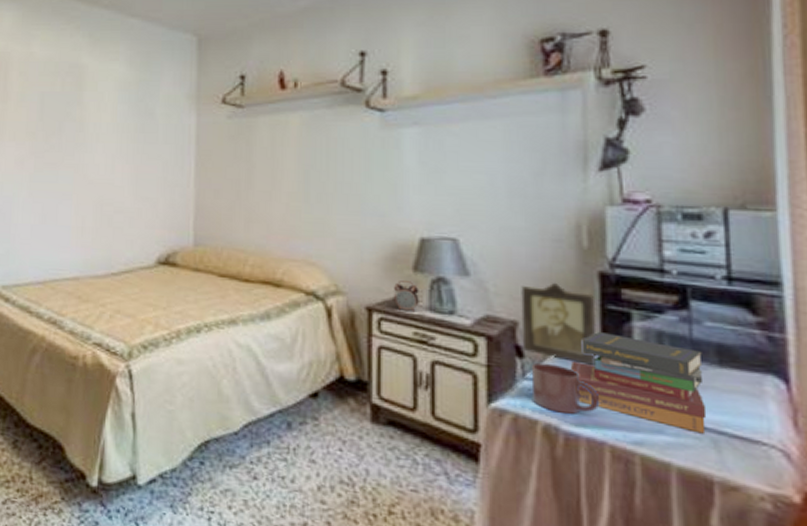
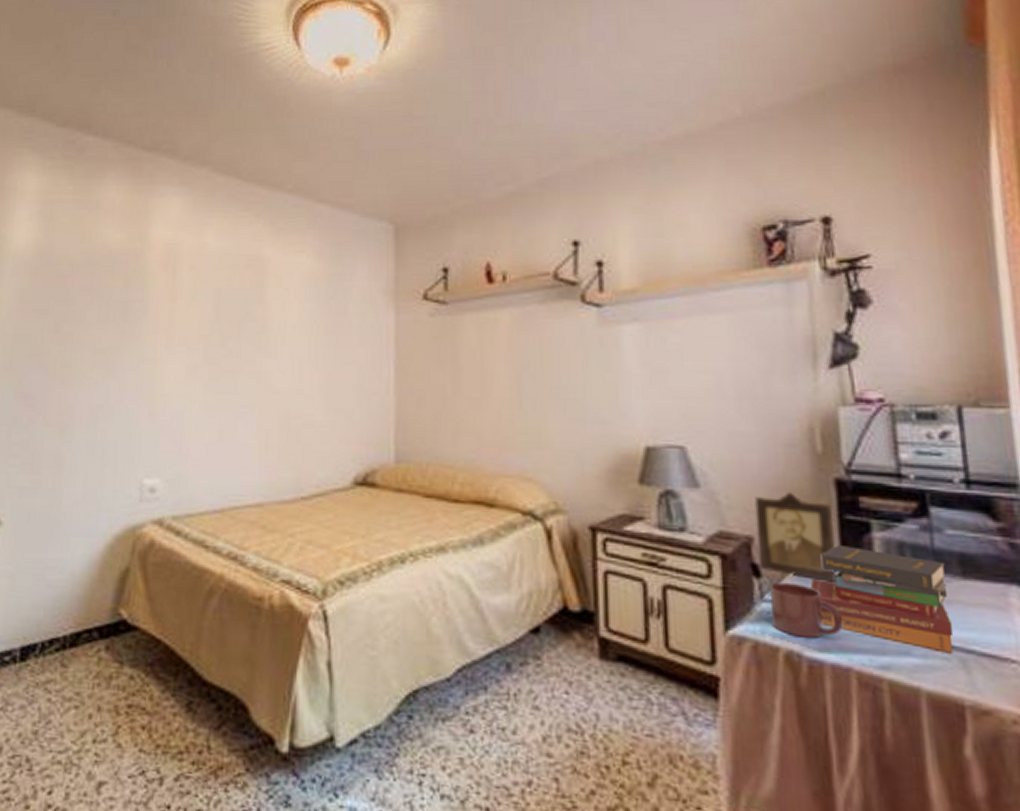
alarm clock: present [393,280,419,312] -> none [618,495,647,531]

